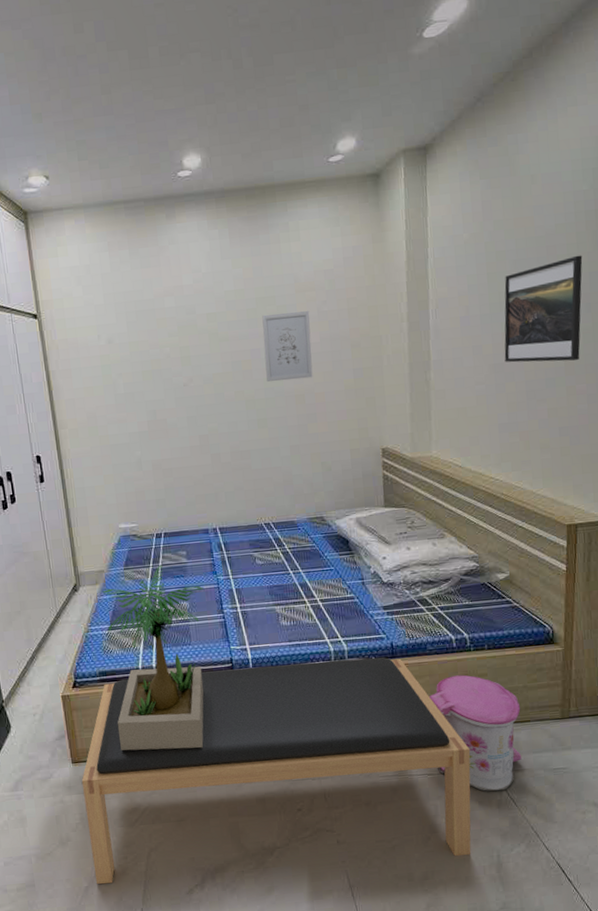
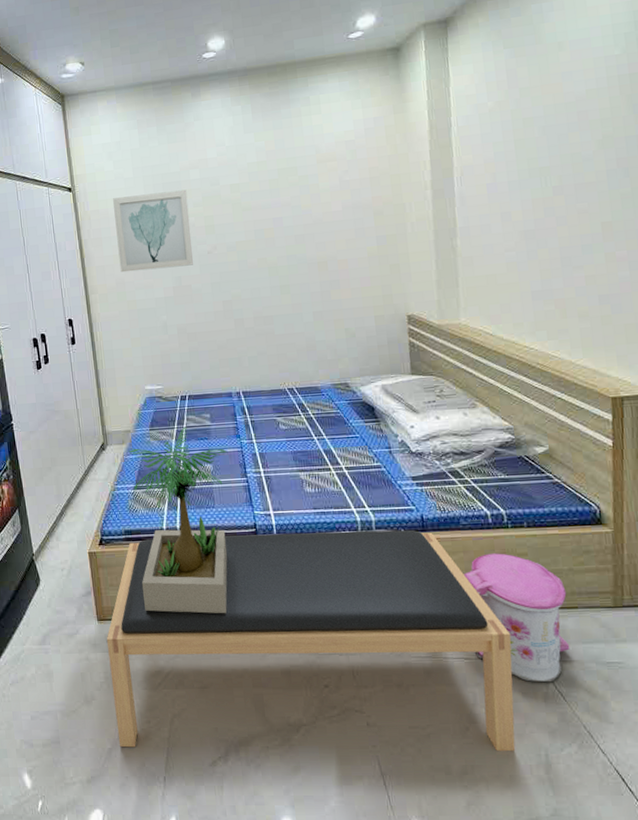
wall art: none [83,318,169,406] -> present [113,189,193,273]
wall art: present [262,311,313,382] -> none [284,180,336,250]
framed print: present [504,255,583,363] -> none [533,119,619,229]

